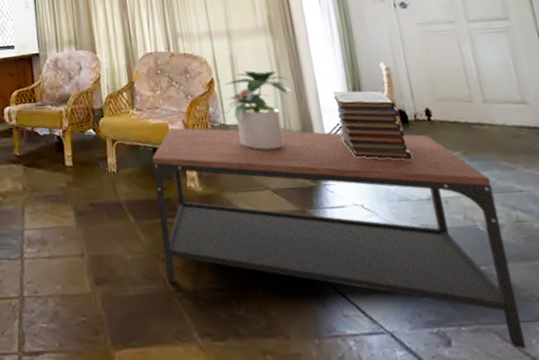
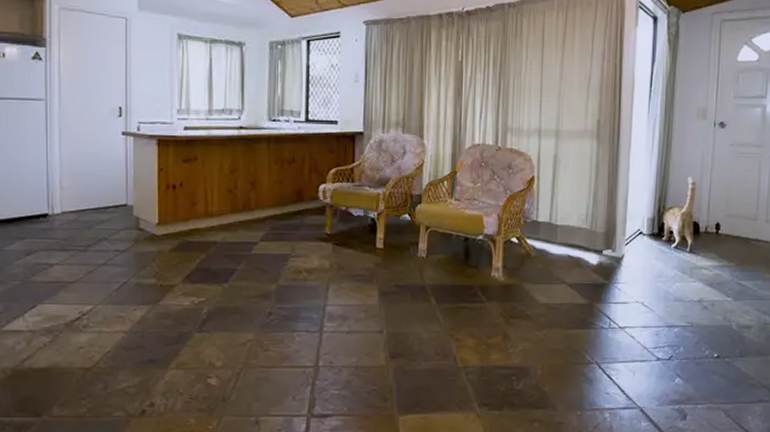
coffee table: present [152,128,526,350] -> none [458,221,753,424]
potted plant: present [225,70,293,150] -> none [540,172,605,248]
book stack: present [333,91,412,160] -> none [638,199,694,266]

